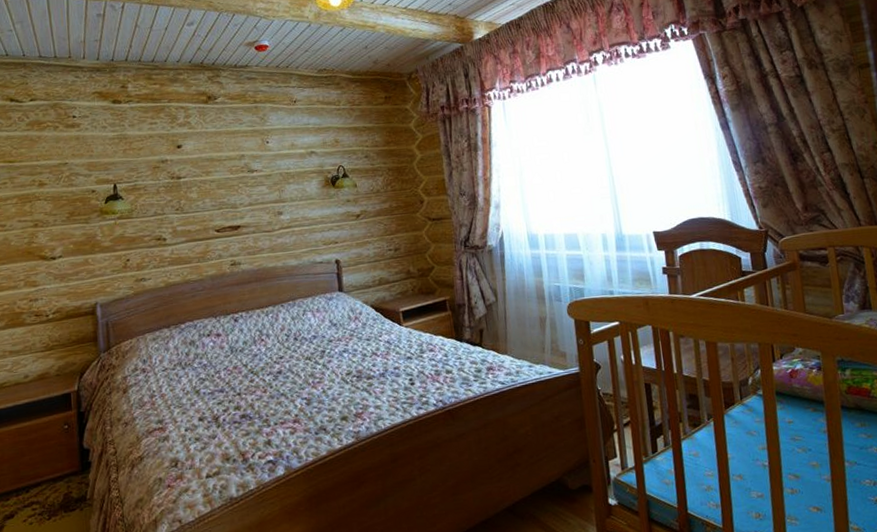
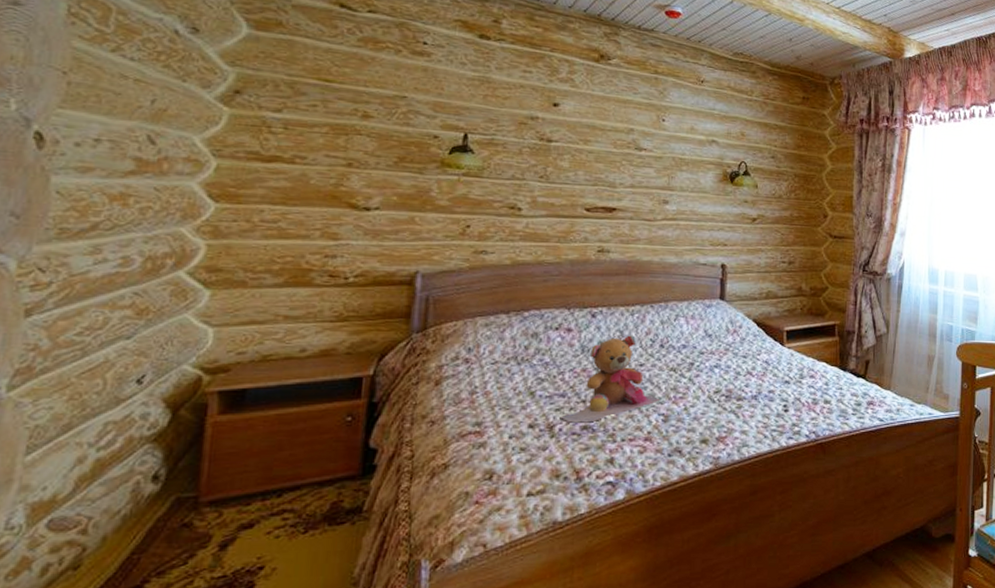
teddy bear: none [222,333,301,414] -> present [559,335,660,423]

